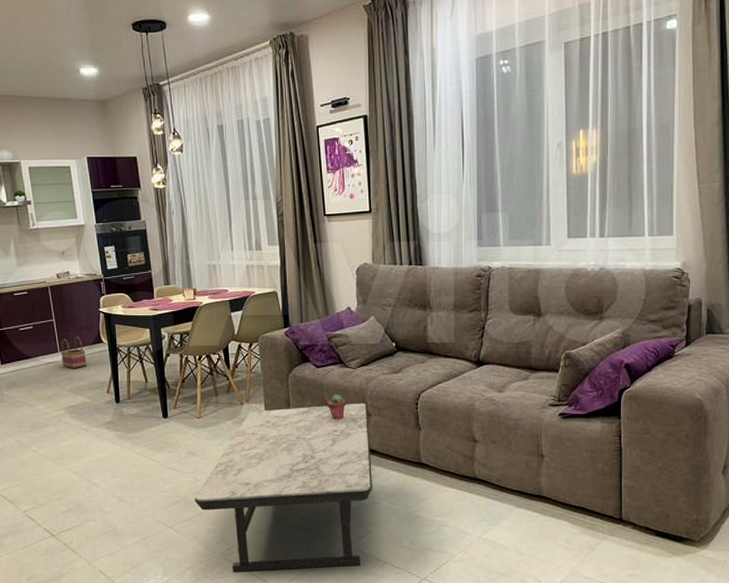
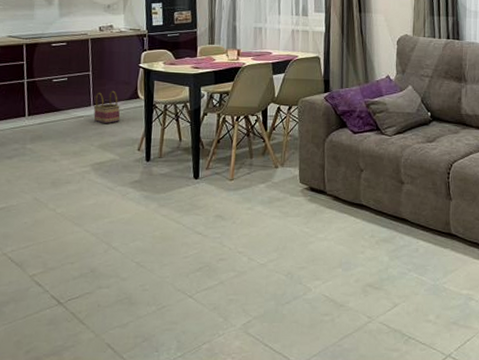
coffee table: present [194,403,373,573] -> none [218,170,402,348]
potted succulent: present [327,394,346,420] -> none [361,160,380,187]

